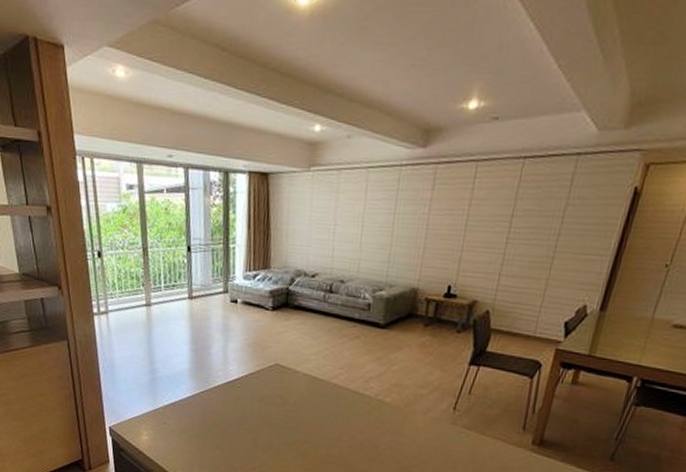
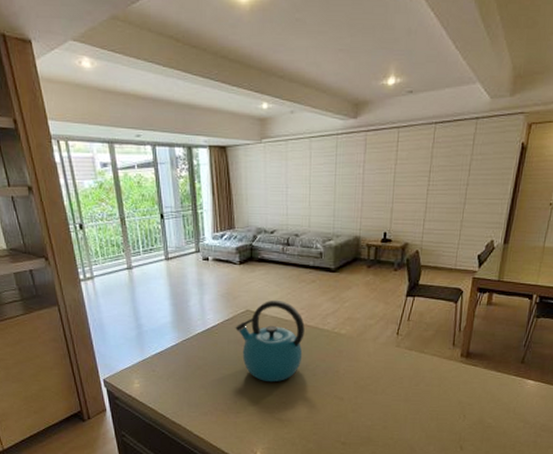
kettle: none [261,354,343,451] -> present [235,299,305,383]

